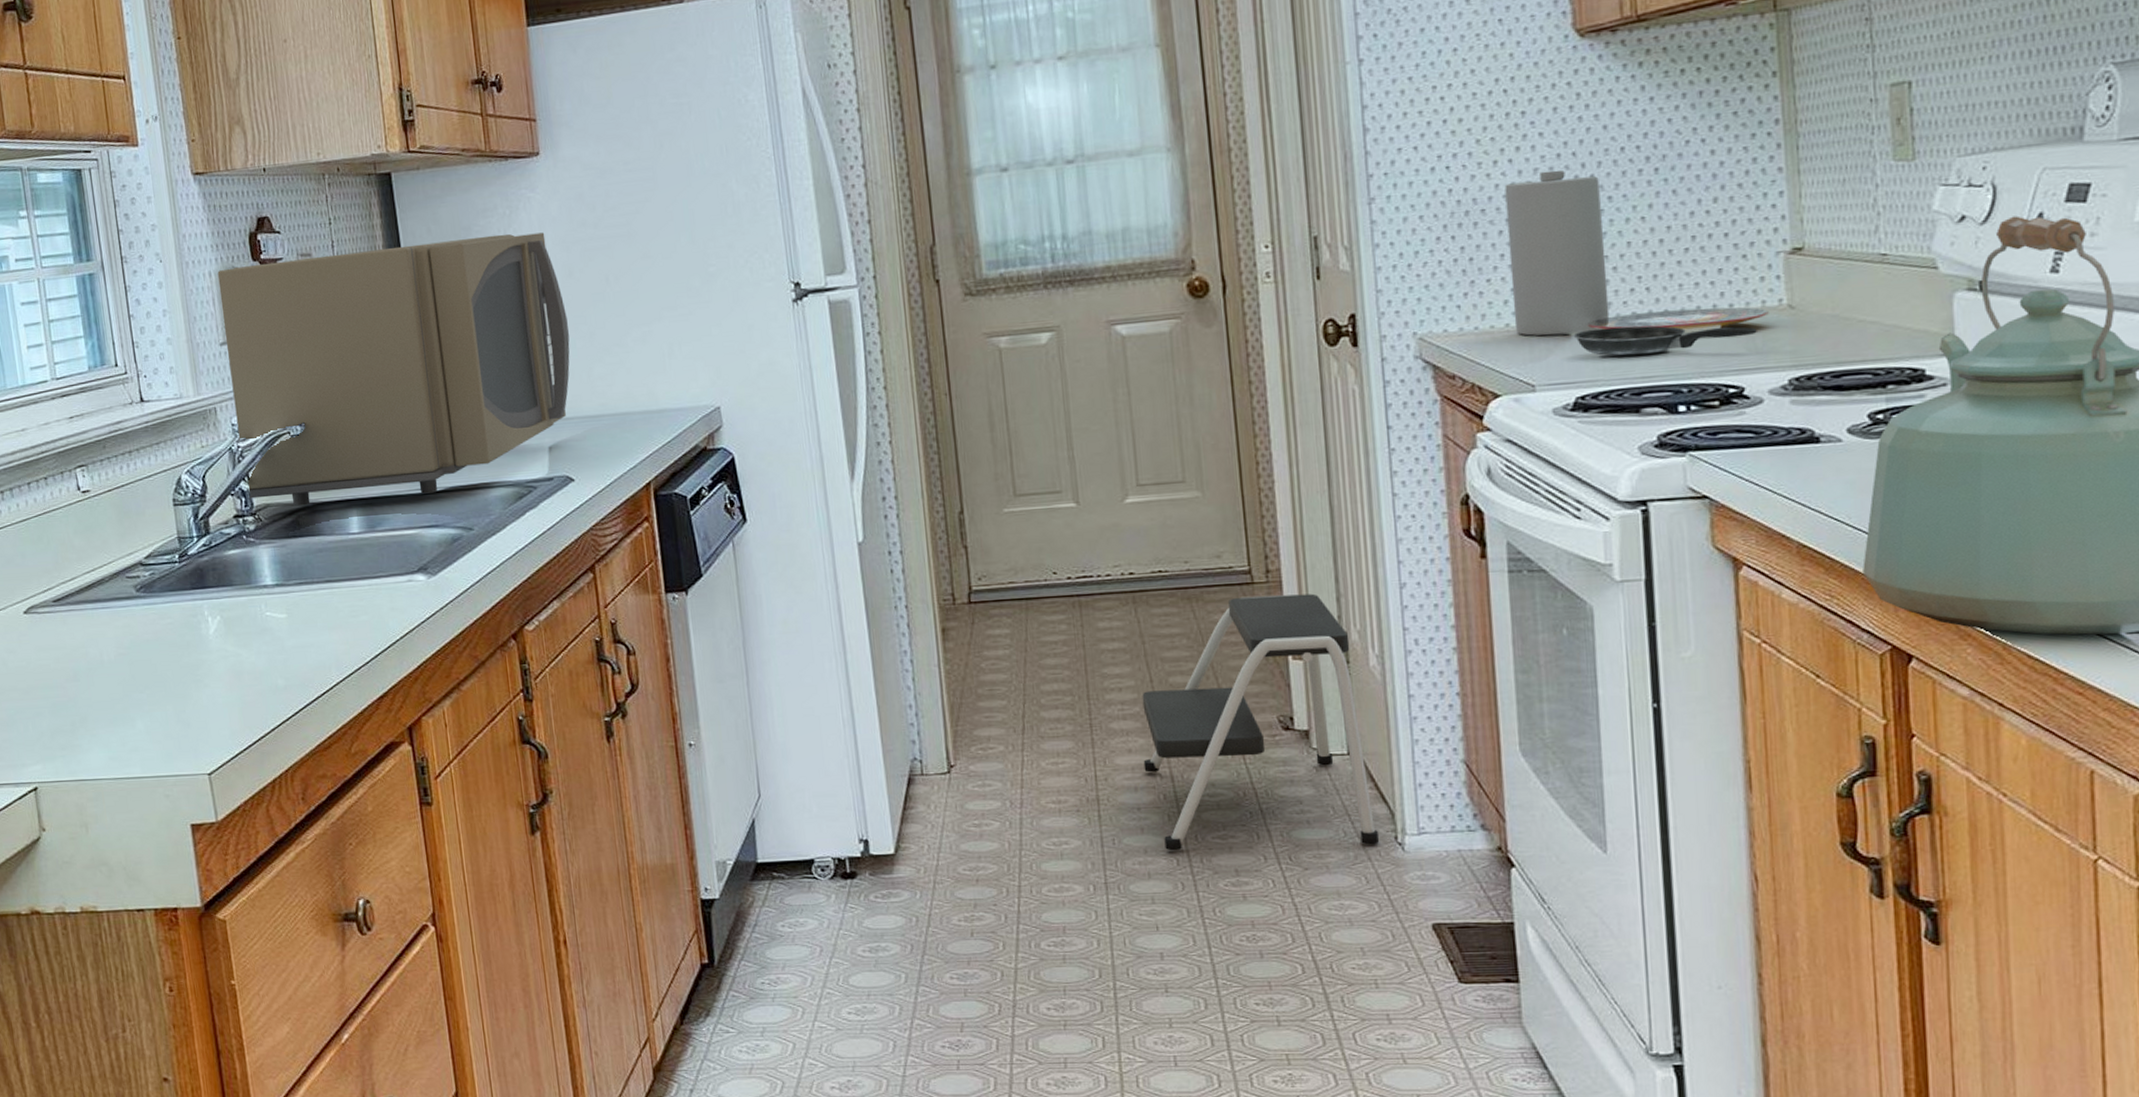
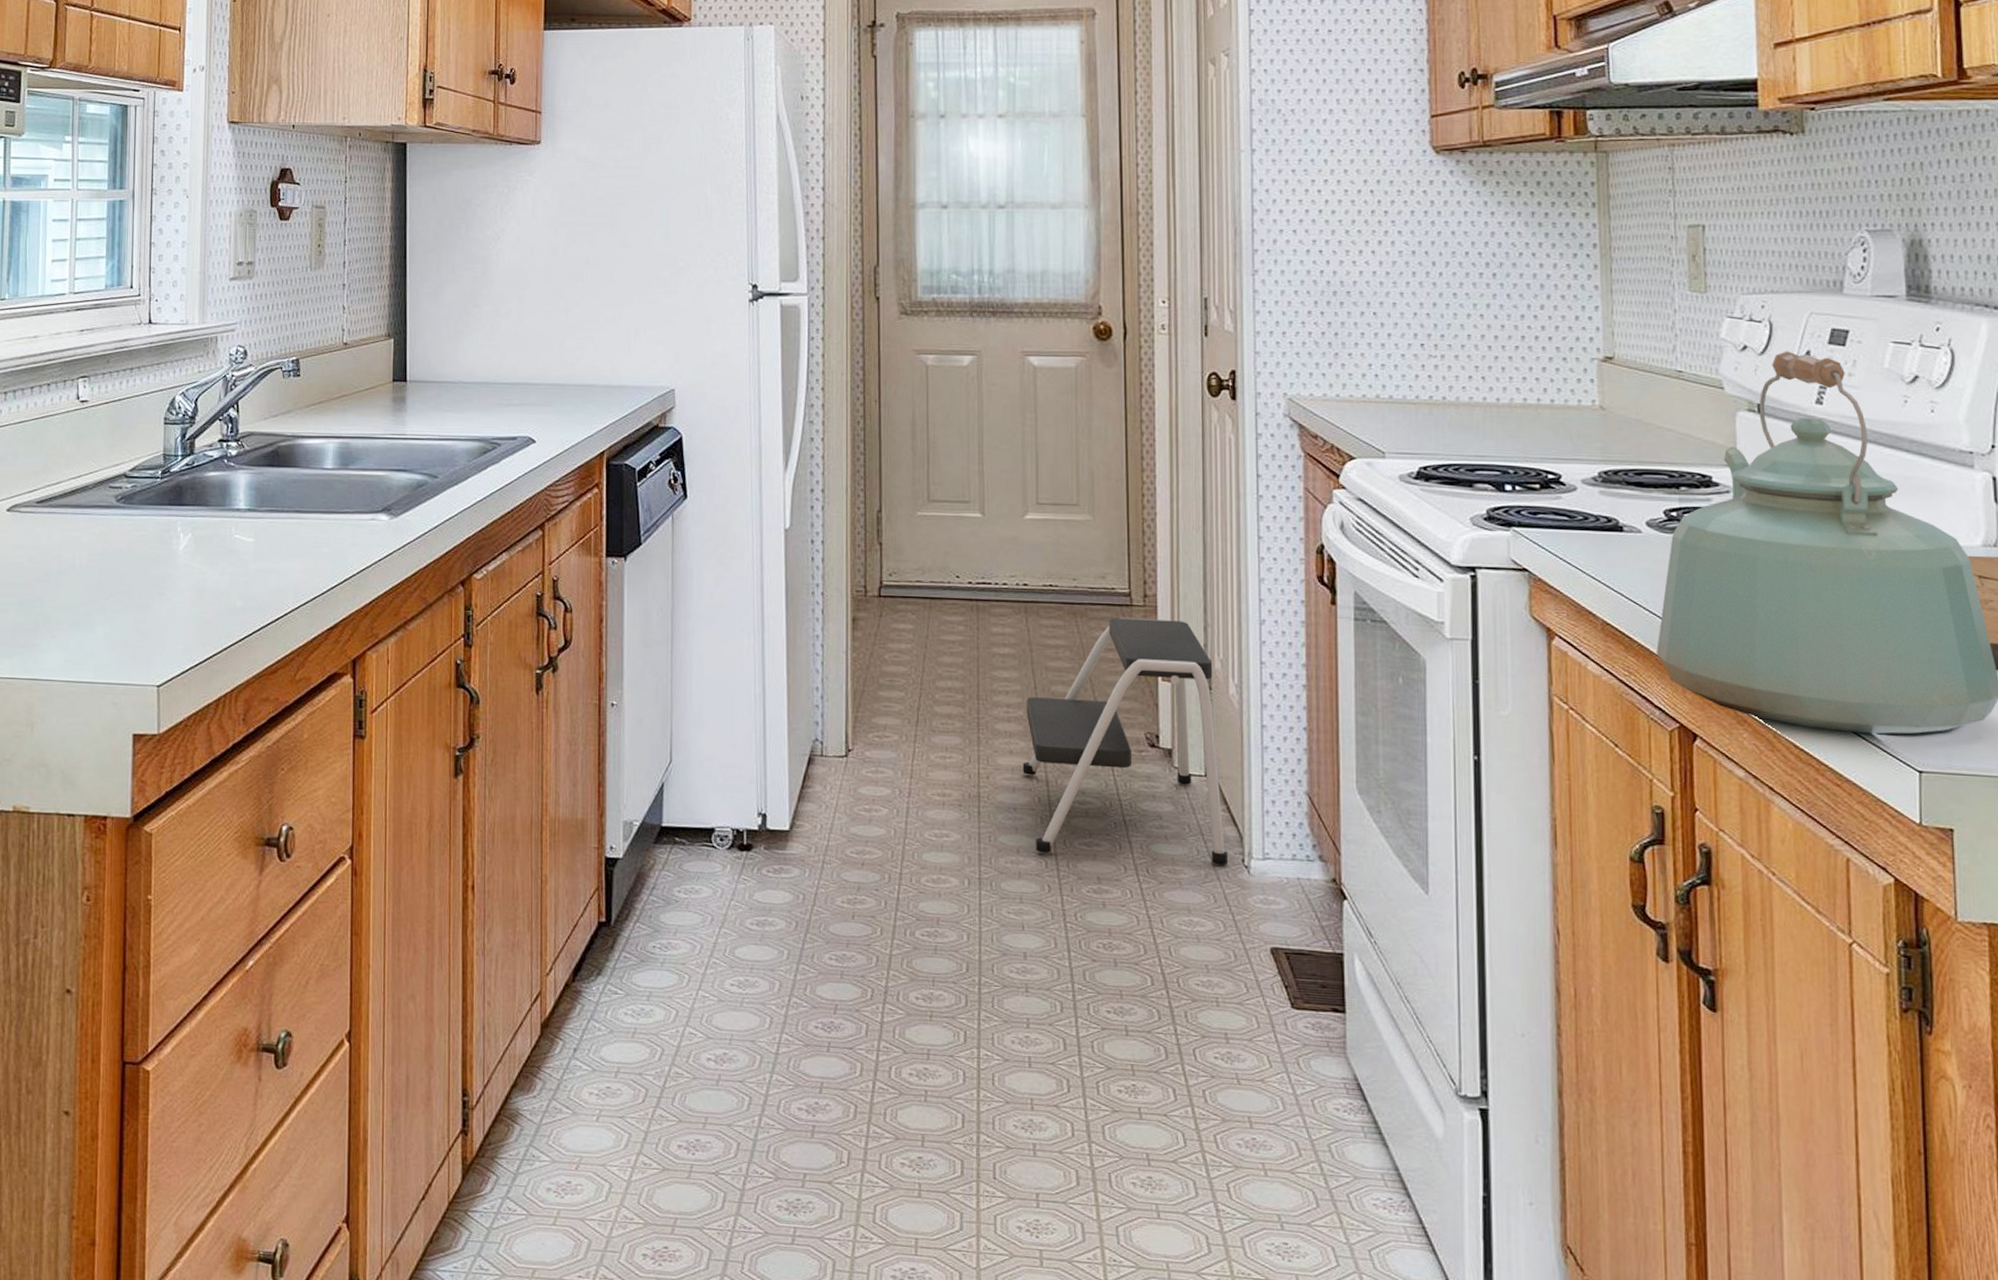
microwave: present [217,232,570,506] -> none [233,209,547,439]
paper towel holder: present [1504,169,1610,336] -> none [1367,265,1451,410]
frying pan: present [1573,325,1757,357] -> none [1419,408,1573,436]
decorative plate: present [1586,307,1769,333] -> none [1431,398,1584,421]

